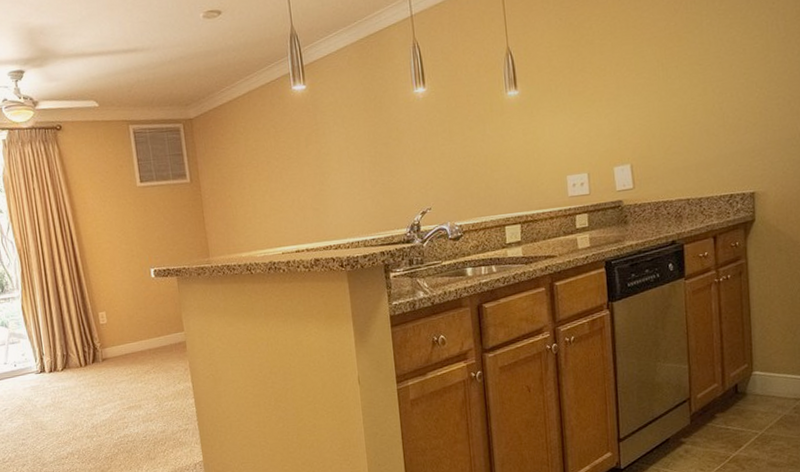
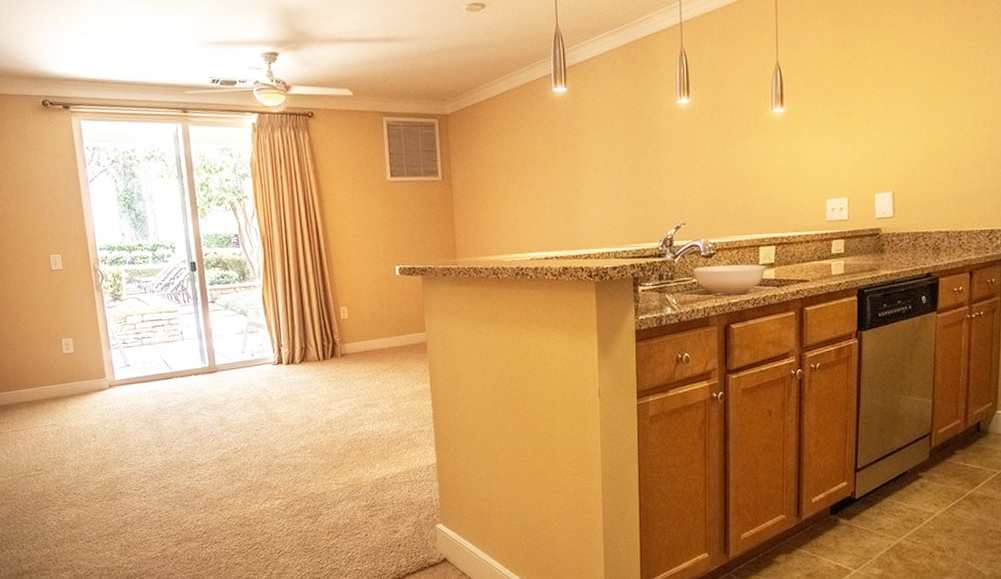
bowl: none [442,243,514,276] -> present [693,264,766,296]

